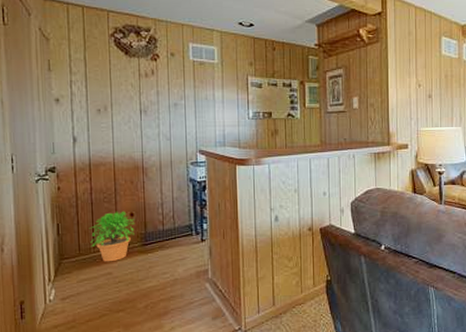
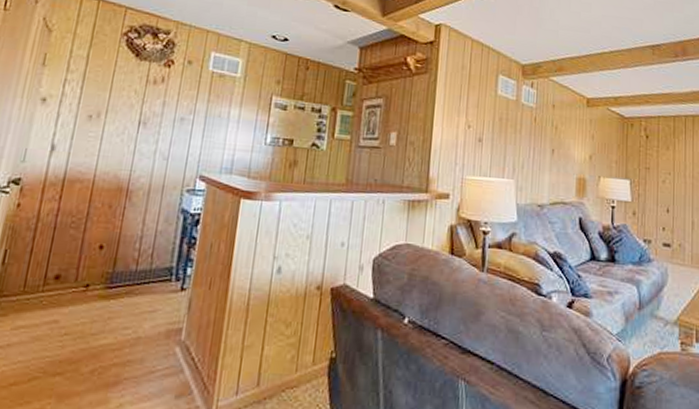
potted plant: present [90,211,135,262] -> none [40,241,104,306]

